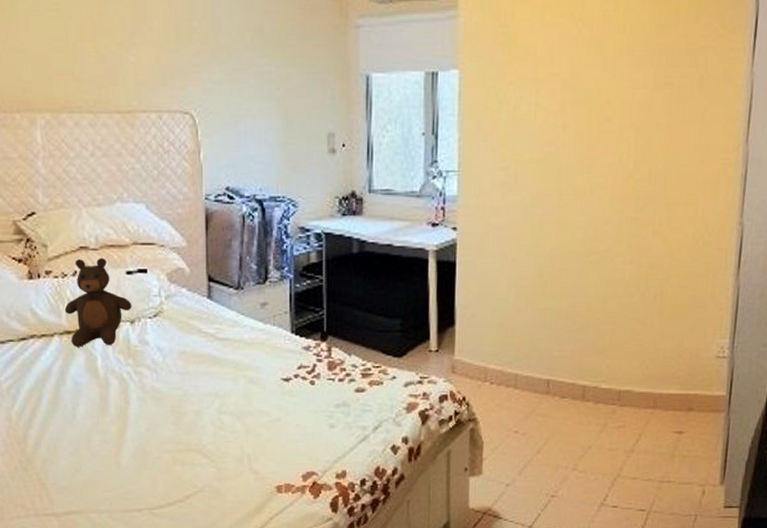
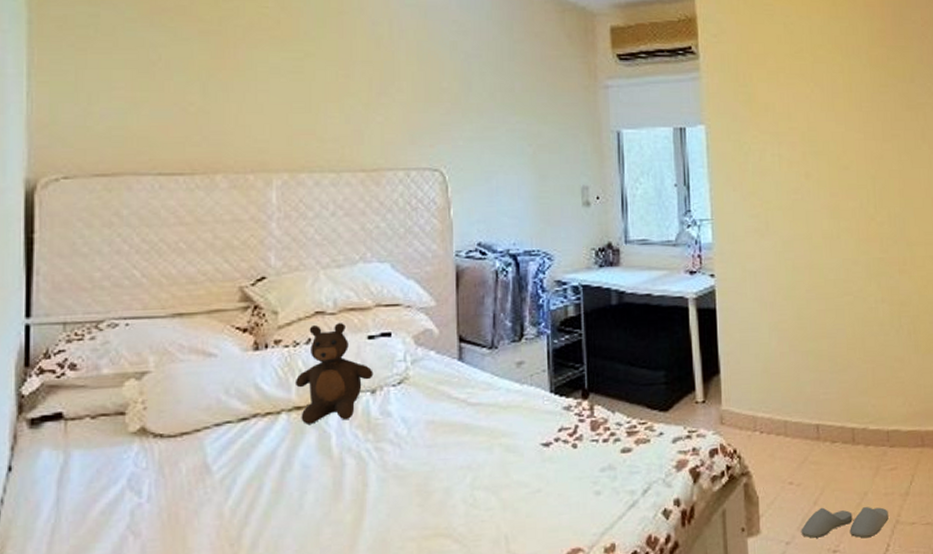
slippers: none [521,456,610,487] -> present [801,507,889,538]

